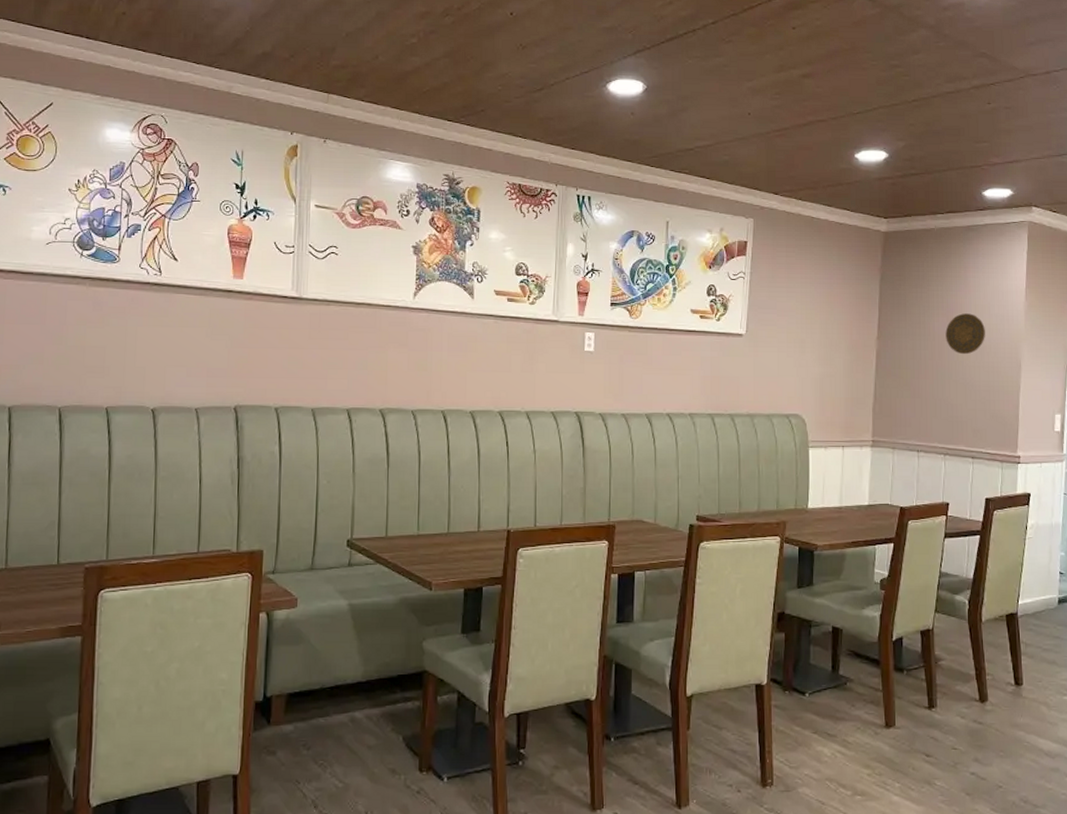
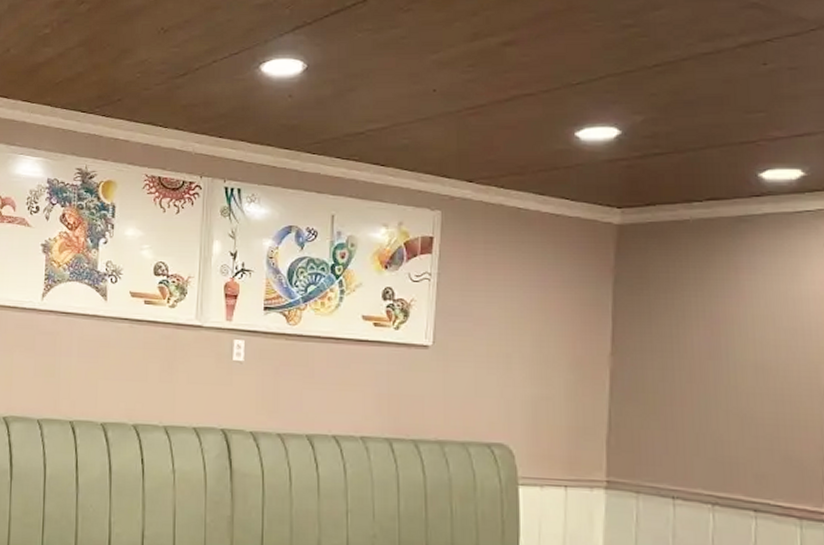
decorative plate: present [945,313,985,355] -> none [709,325,769,378]

